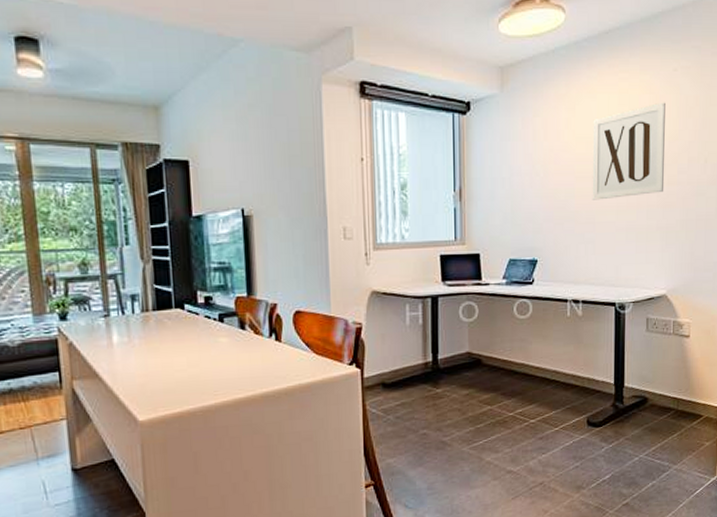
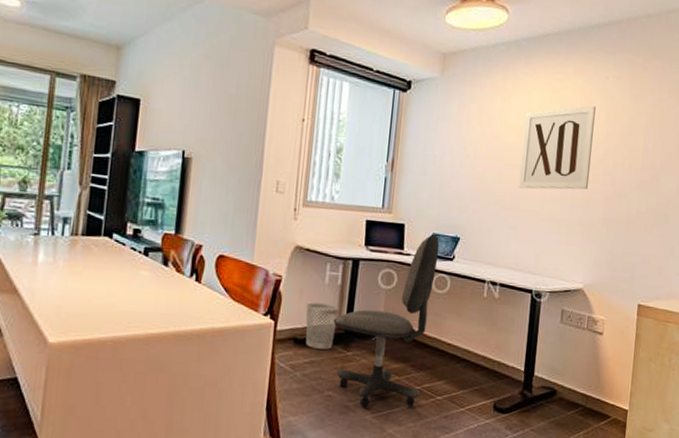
wastebasket: none [390,344,424,391] -> present [305,302,340,349]
office chair: none [419,260,518,441] -> present [333,234,440,408]

